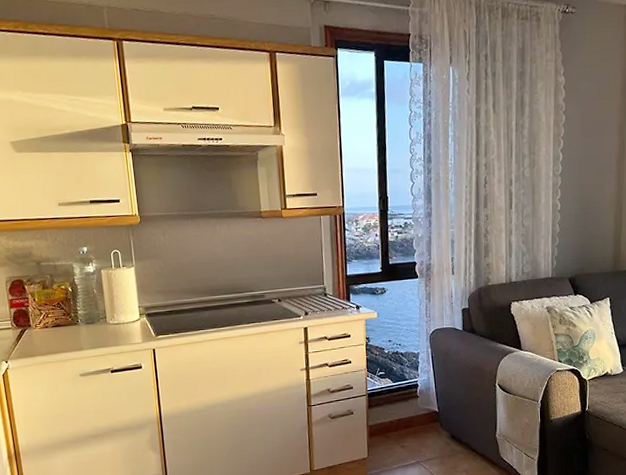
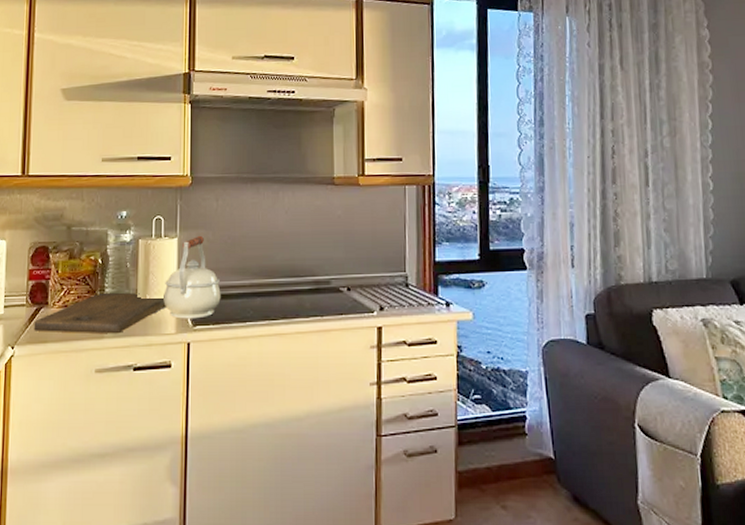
cutting board: none [21,313,132,348] -> present [34,292,166,334]
kettle: none [128,264,177,332] -> present [163,235,221,319]

